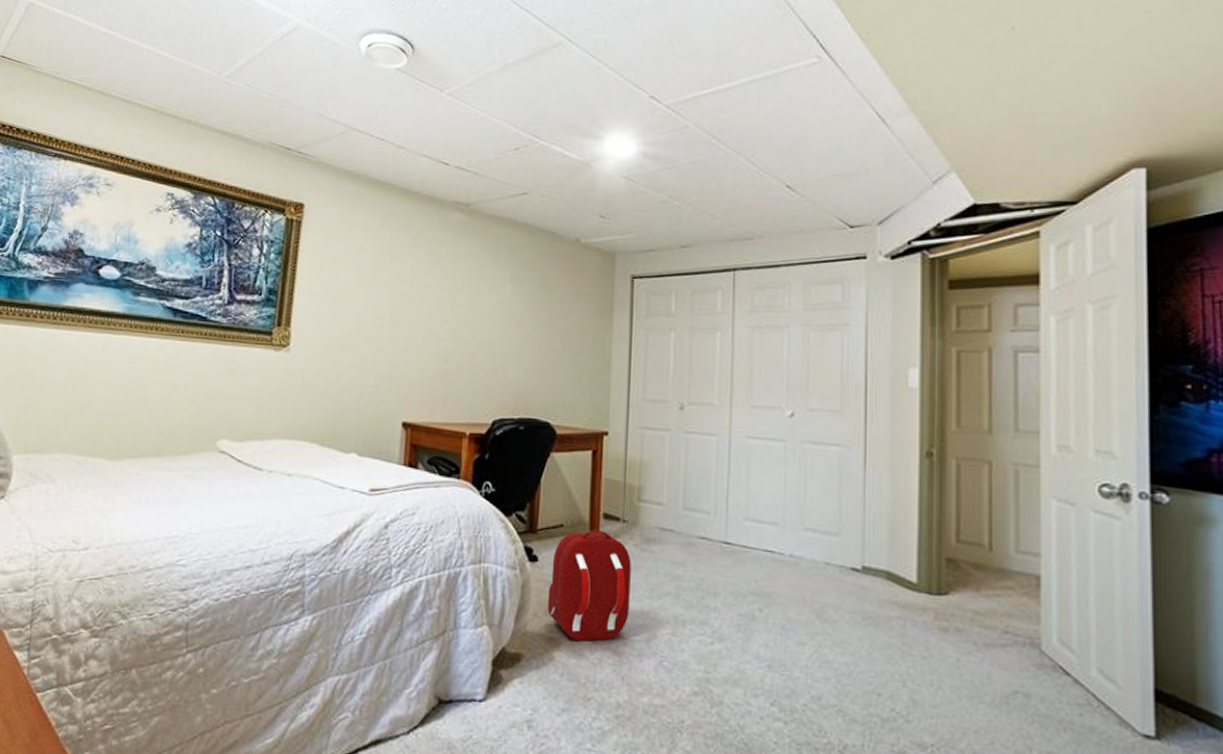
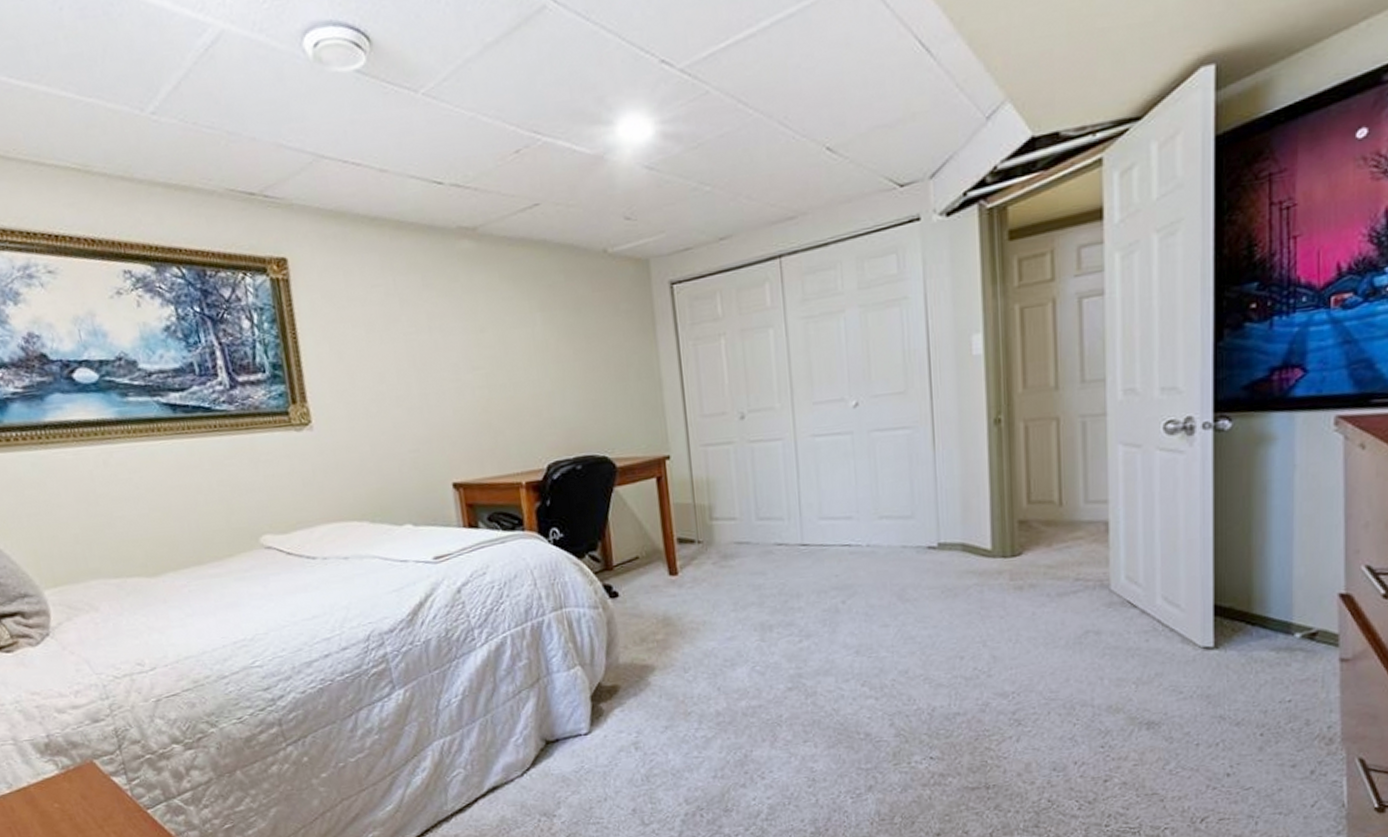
backpack: present [547,529,631,642] -> none [633,555,717,664]

